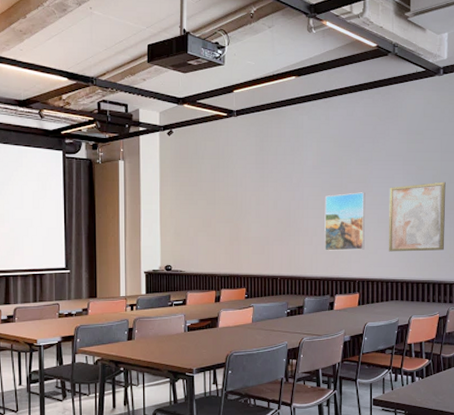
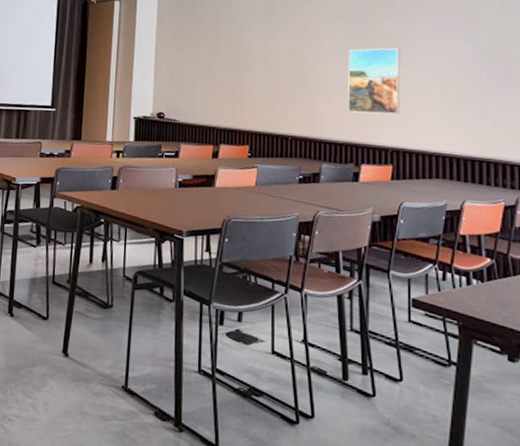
wall art: present [388,182,446,252] -> none [431,41,510,124]

